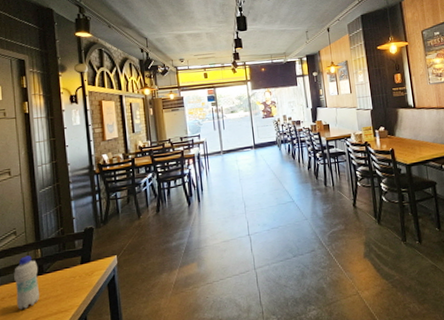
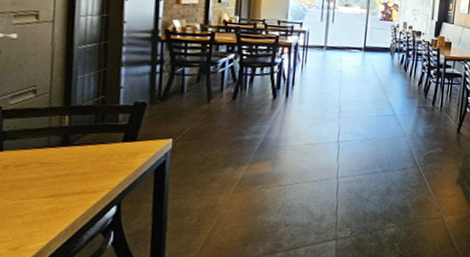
bottle: present [14,255,40,310] -> none [25,121,63,183]

